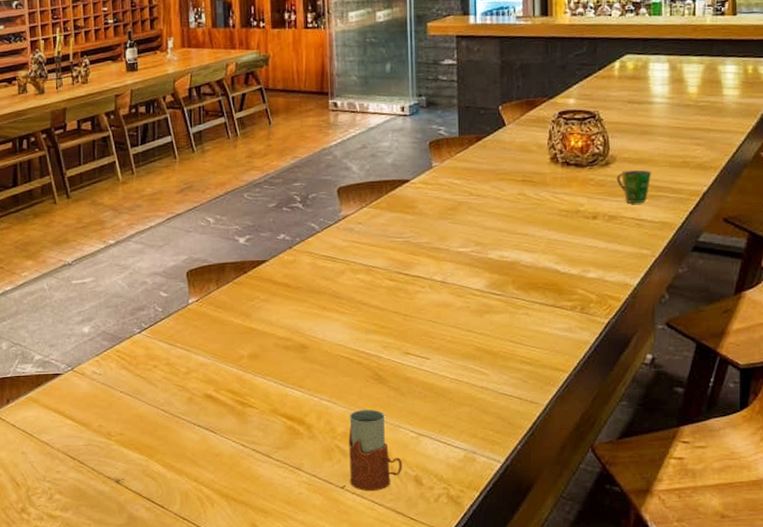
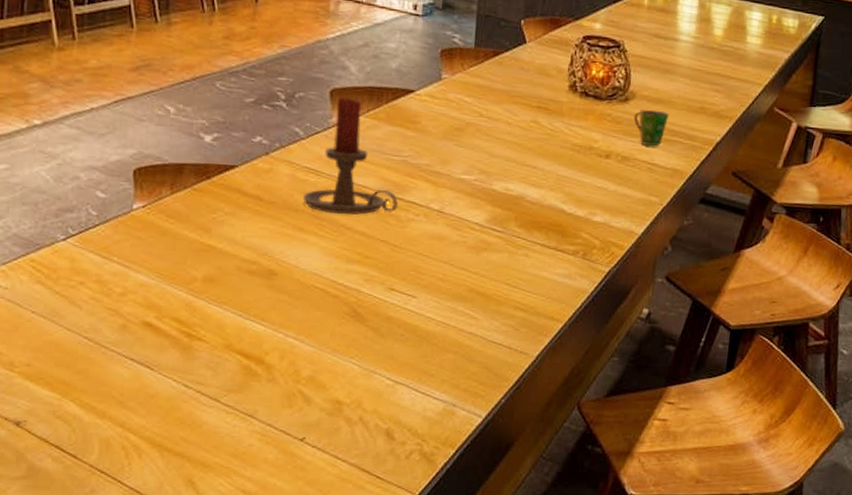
candle holder: none [323,192,405,293] -> present [302,96,398,215]
drinking glass: present [348,410,402,492] -> none [310,351,373,446]

